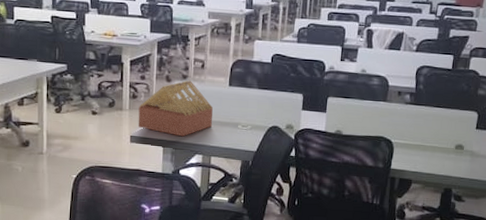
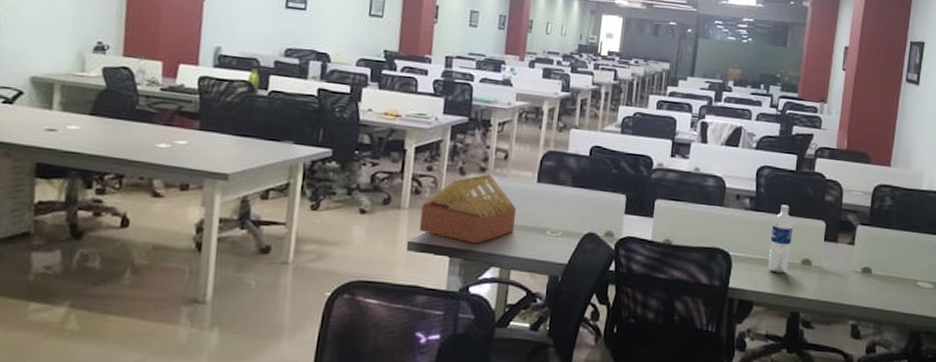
water bottle: none [425,99,448,157] -> present [768,204,793,274]

